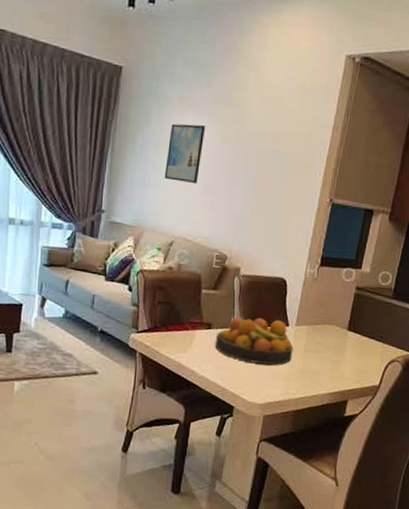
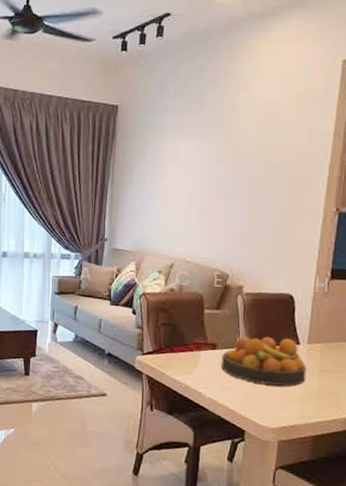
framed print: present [164,123,205,183] -> none [162,148,199,205]

